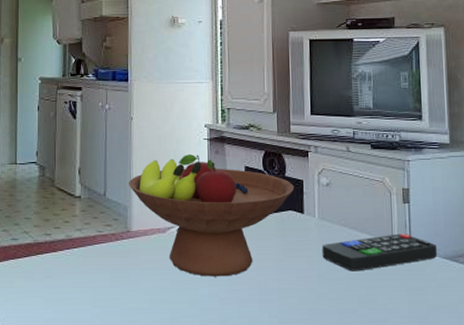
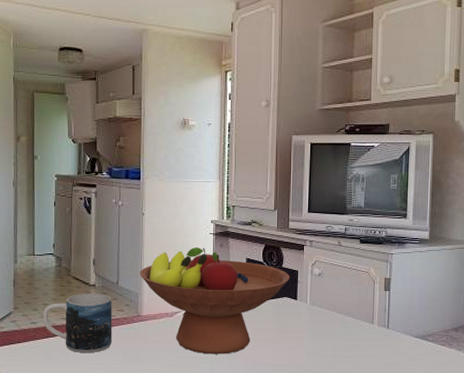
mug: none [24,205,100,275] -> present [42,293,112,353]
remote control: present [322,233,438,271] -> none [311,317,411,349]

